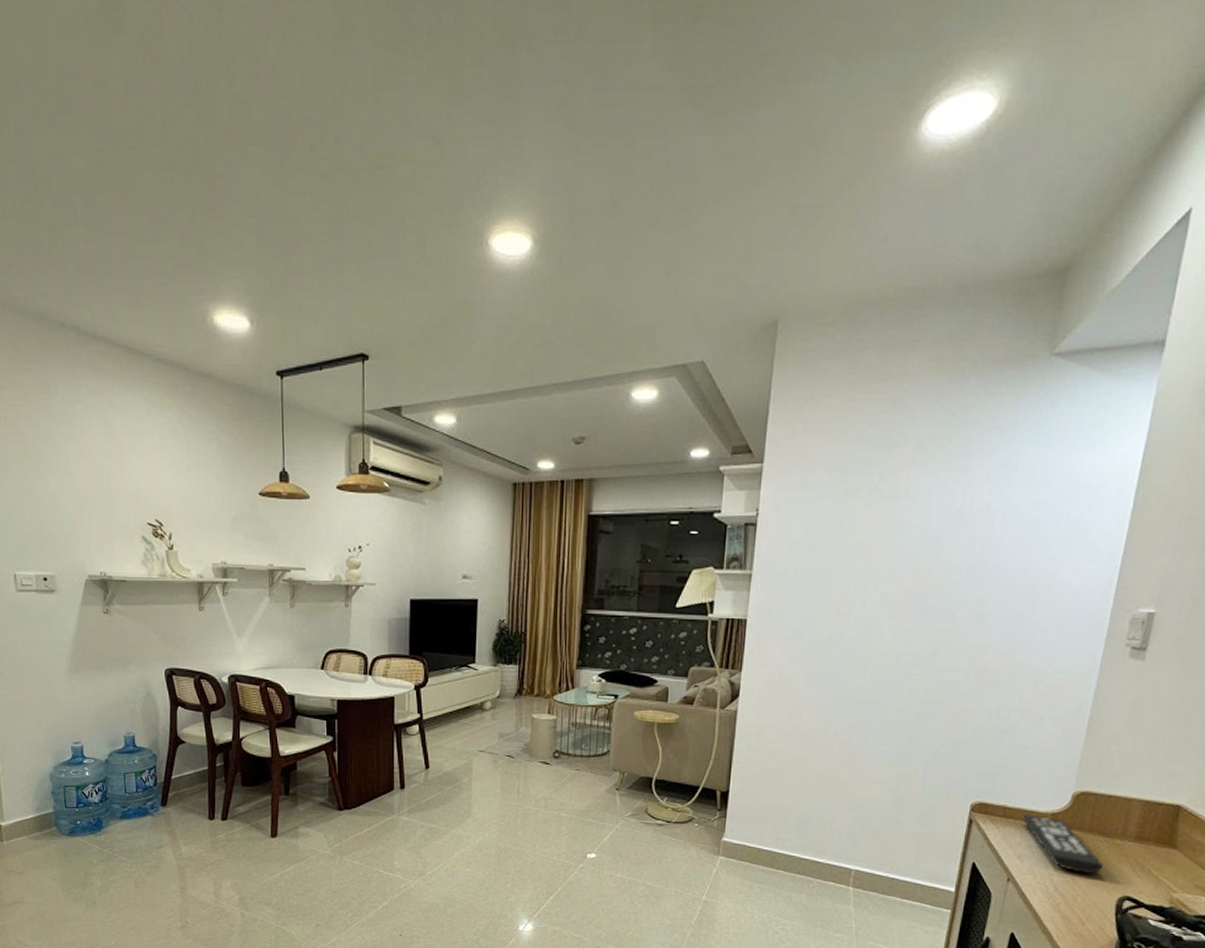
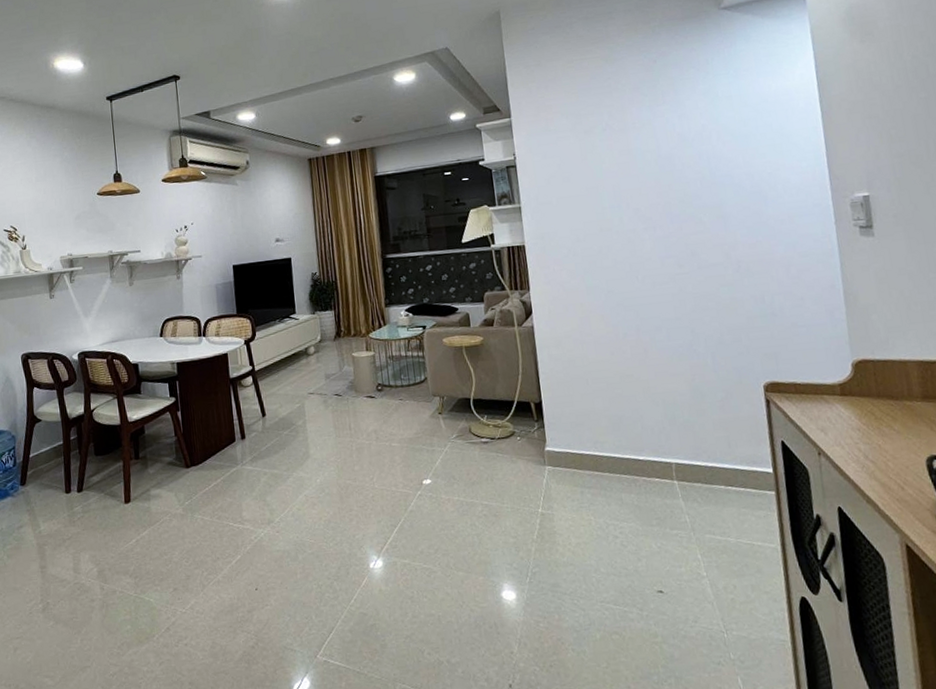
remote control: present [1023,815,1103,873] -> none [814,388,902,438]

